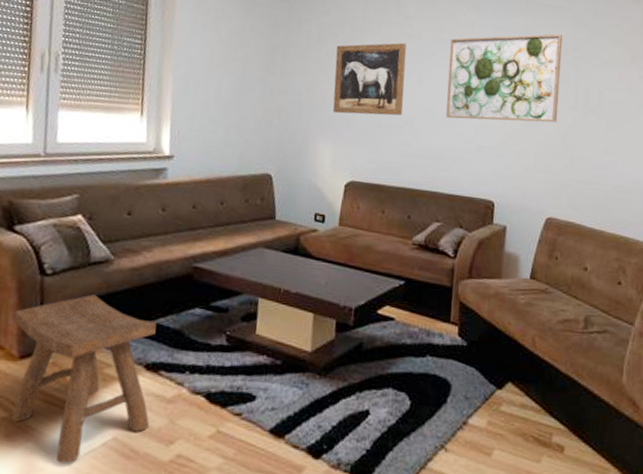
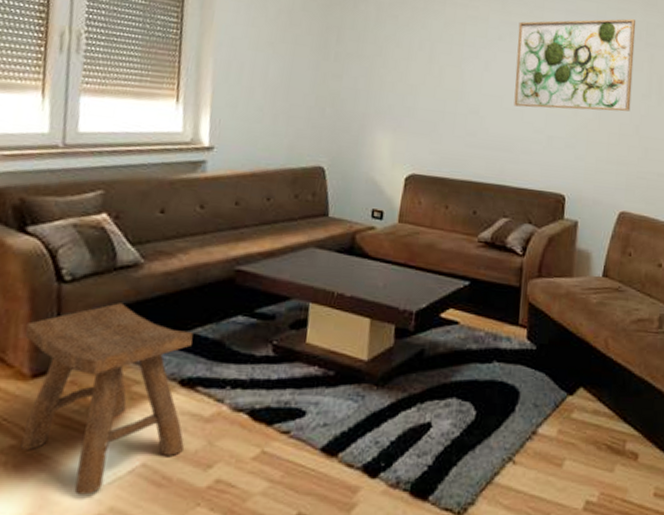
wall art: present [332,42,407,116] -> none [392,25,472,104]

